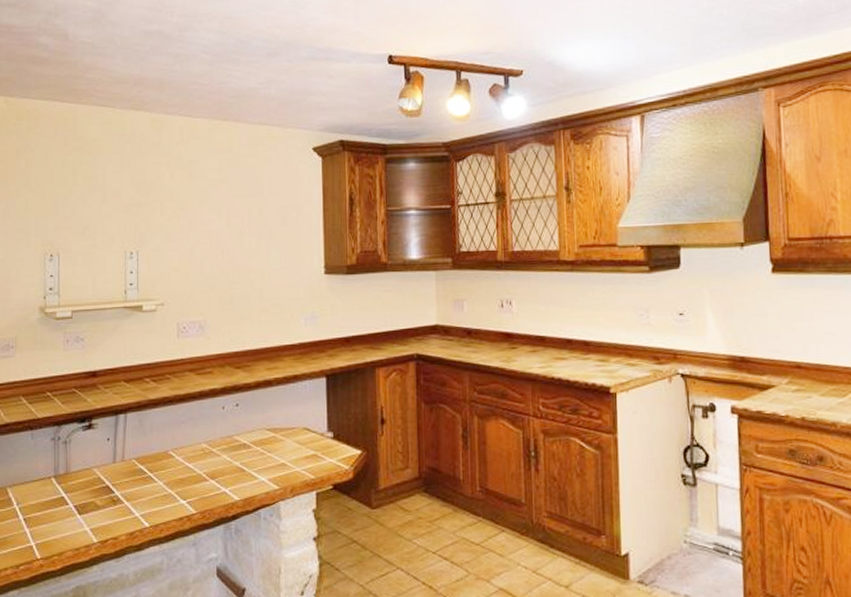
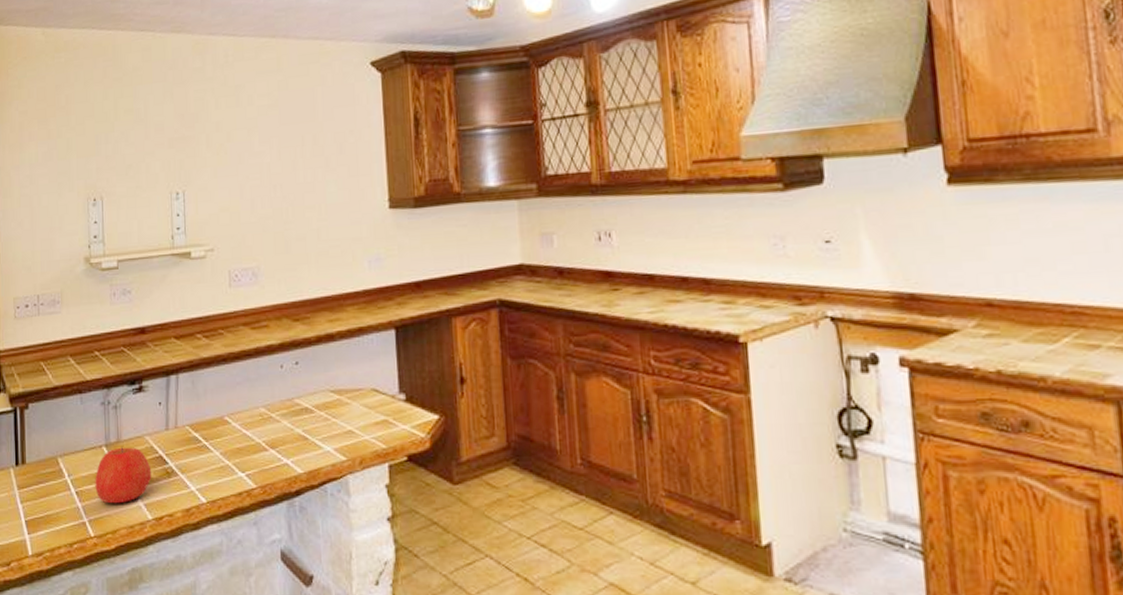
apple: none [43,477,98,529] -> present [95,446,152,504]

